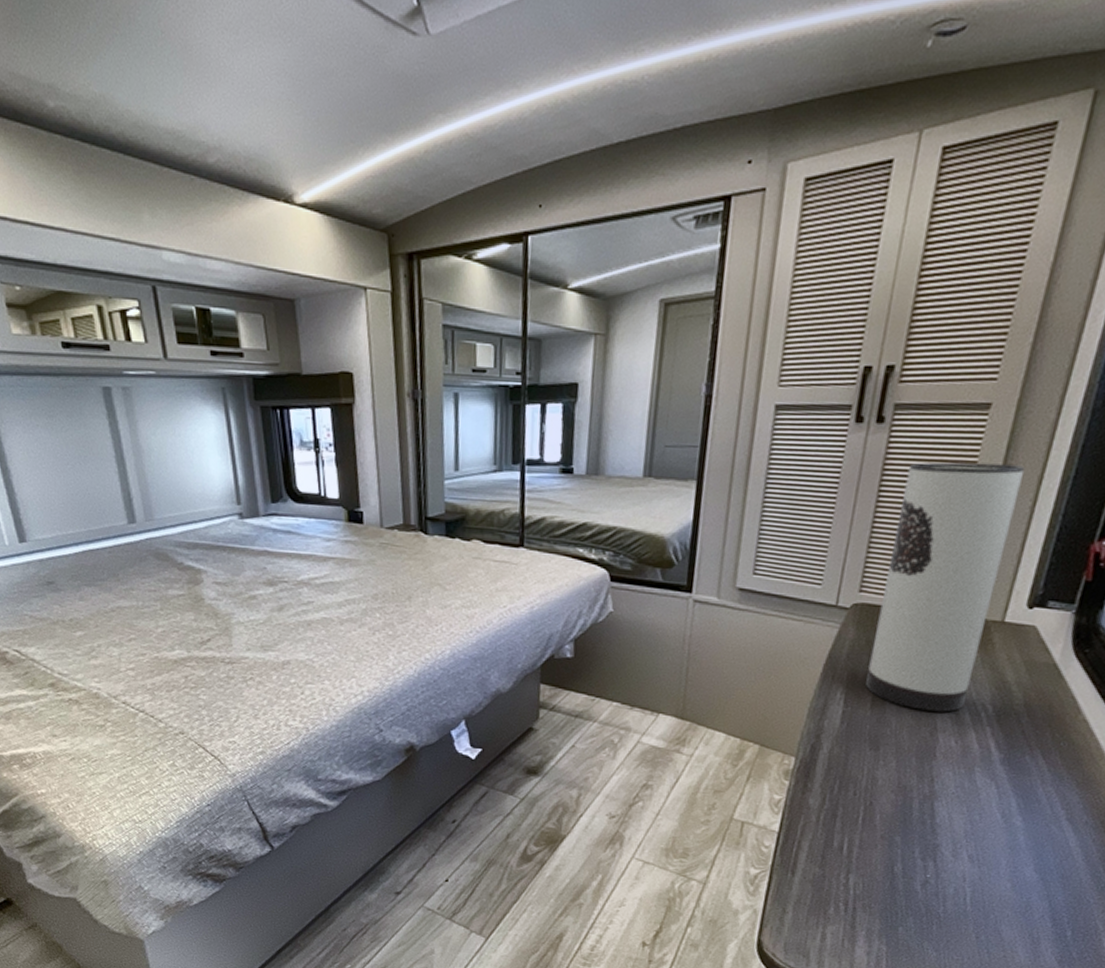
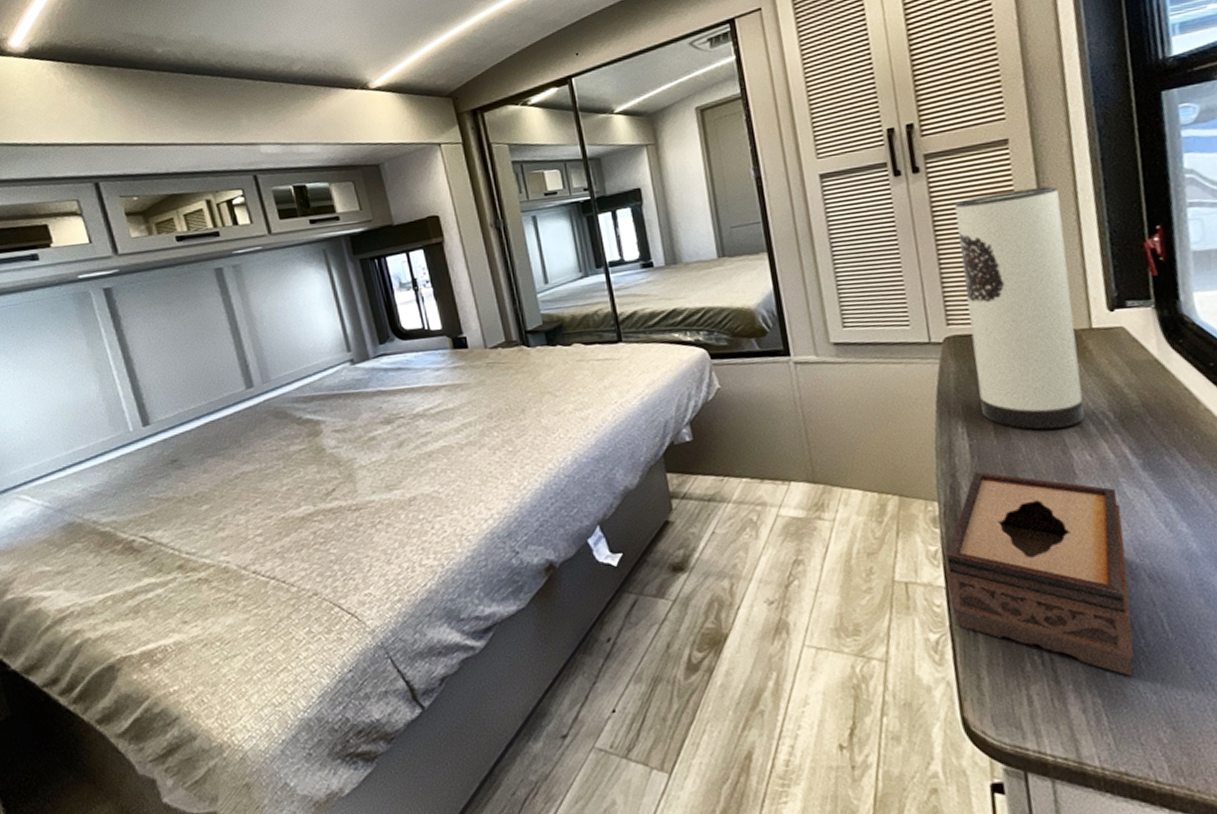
tissue box: none [778,736,967,934] -> present [946,471,1134,676]

